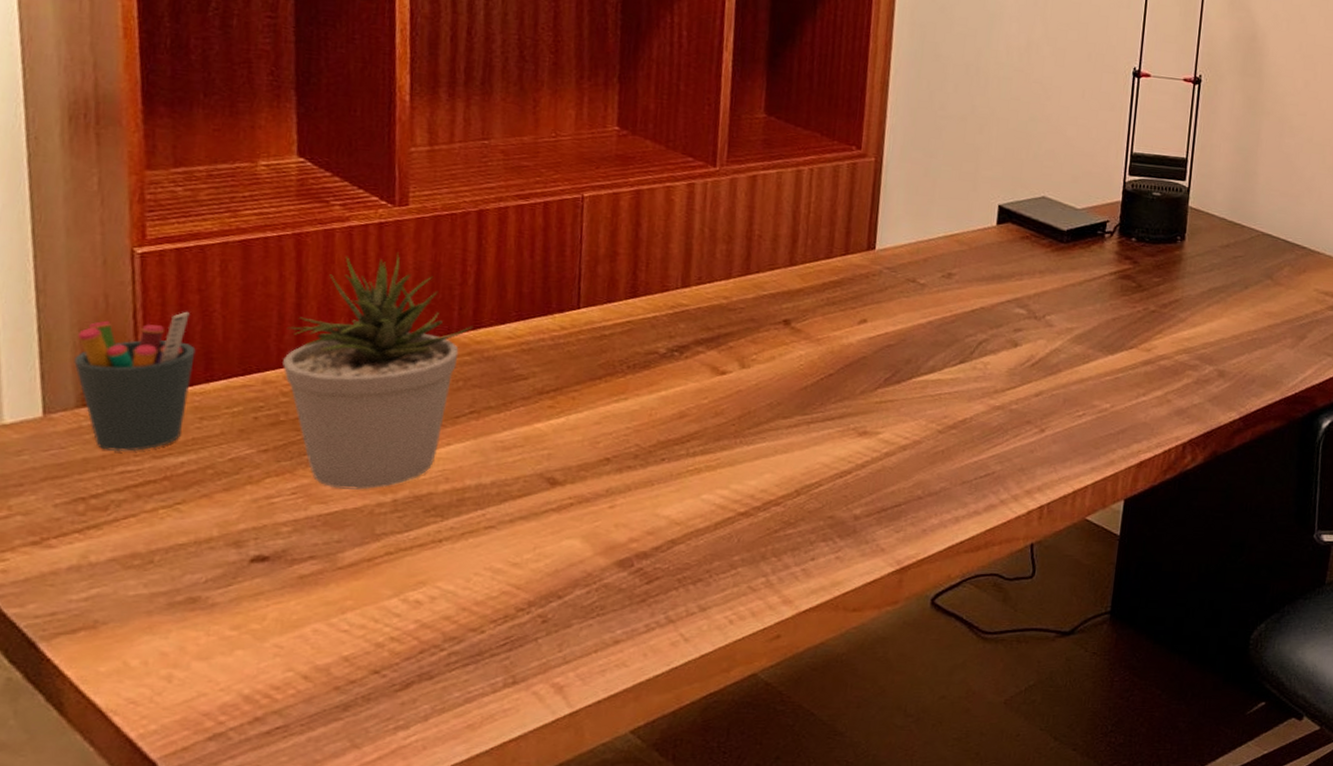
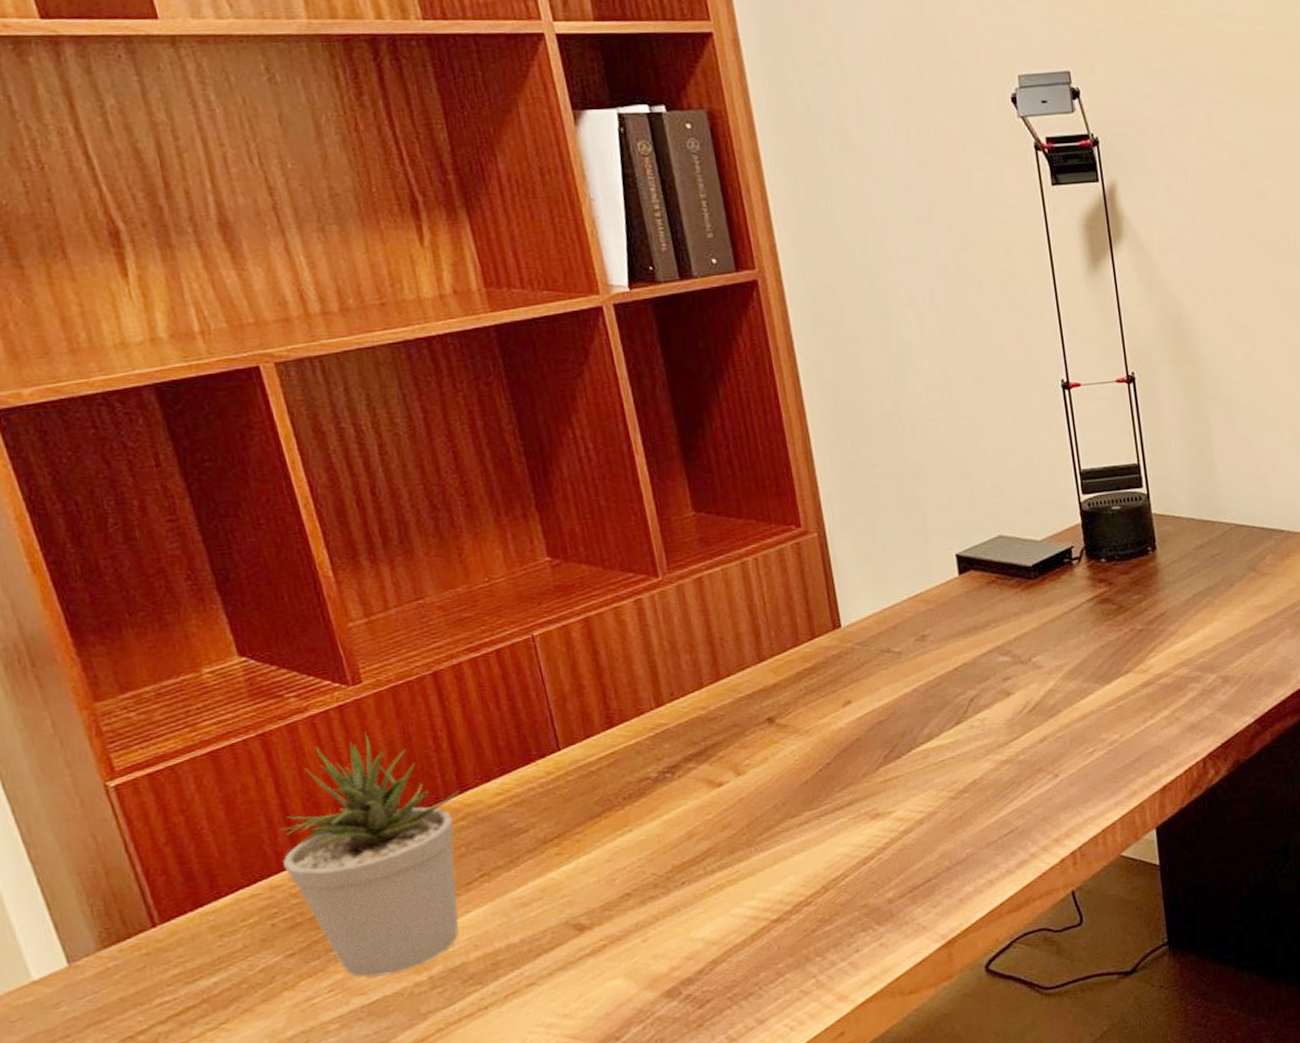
pen holder: present [74,311,196,452] -> none [77,834,206,987]

